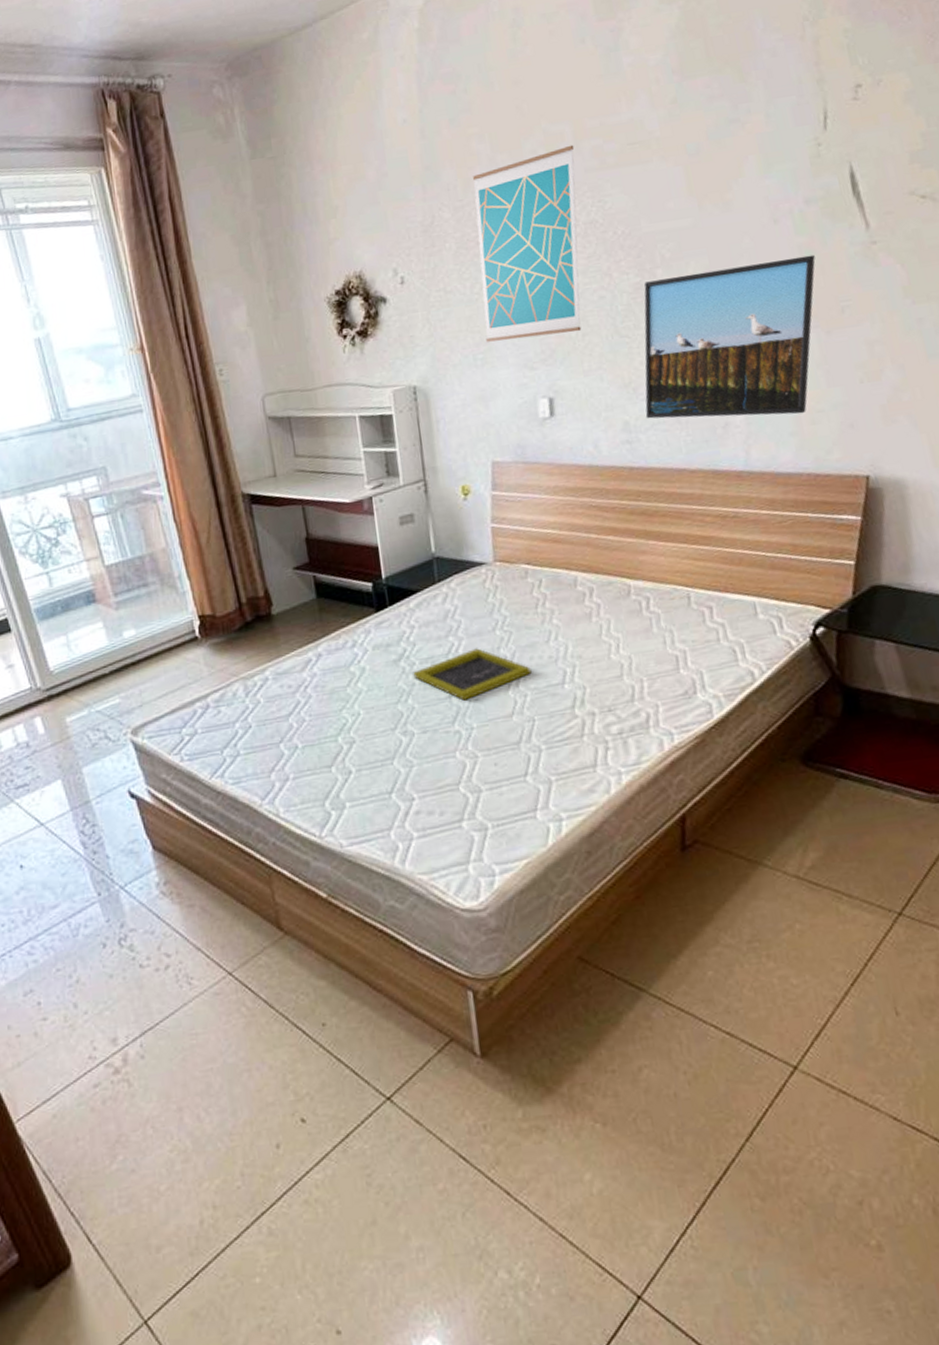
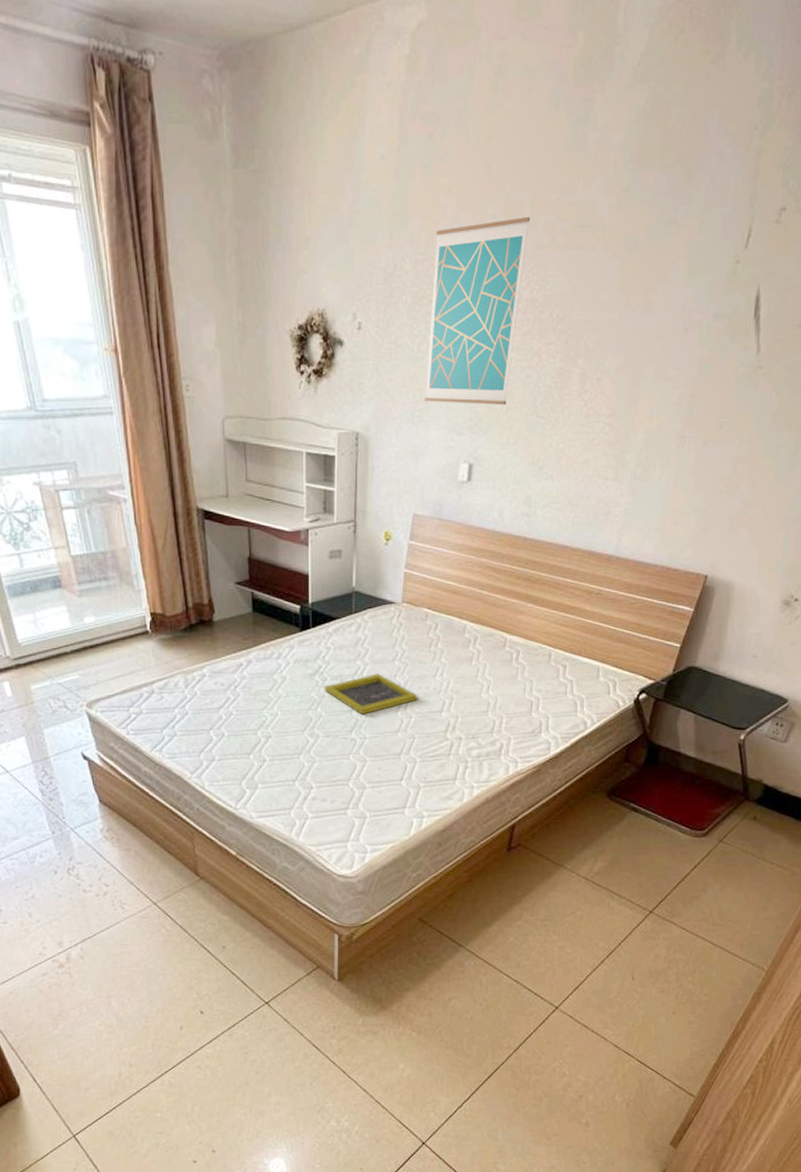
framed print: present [644,254,815,419] -> none [545,368,710,513]

